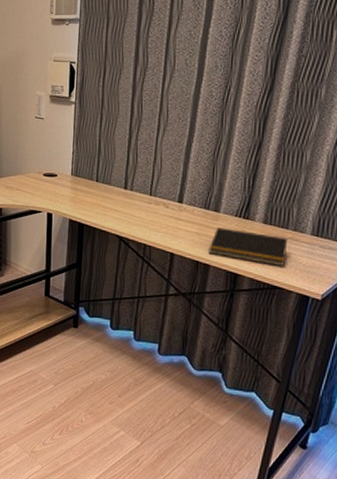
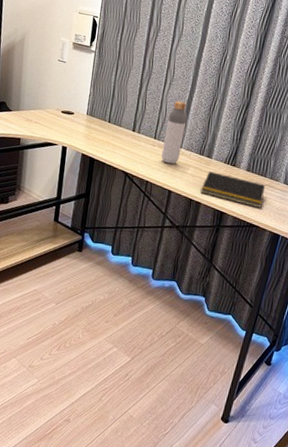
bottle: none [159,148,187,223] -> present [161,100,187,164]

